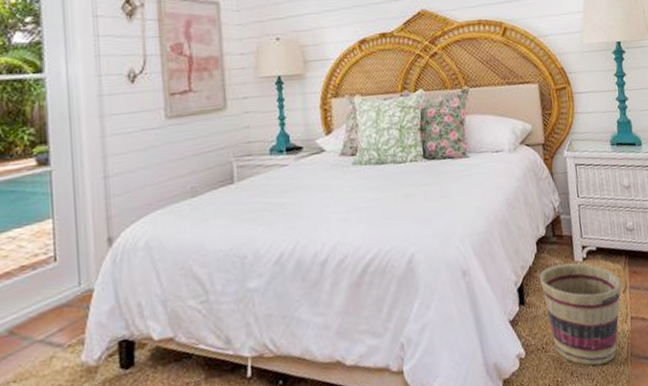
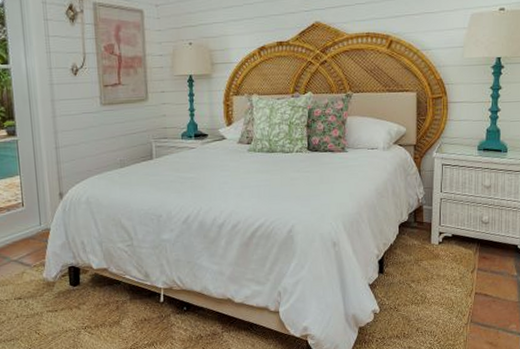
basket: present [539,263,621,366] -> none [399,244,471,326]

